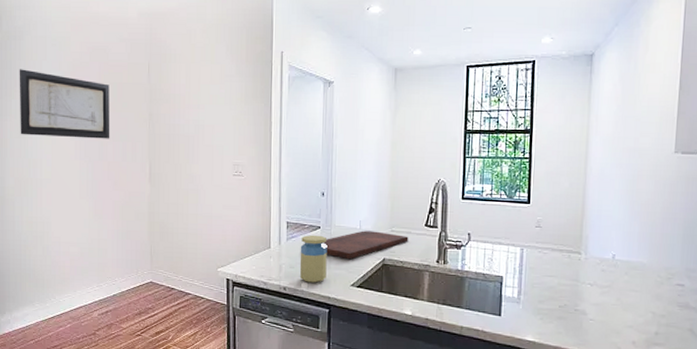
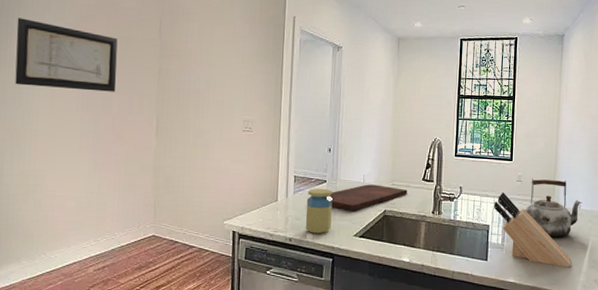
knife block: none [507,240,603,326] -> present [493,192,571,268]
kettle: none [545,223,617,291] -> present [525,178,582,237]

